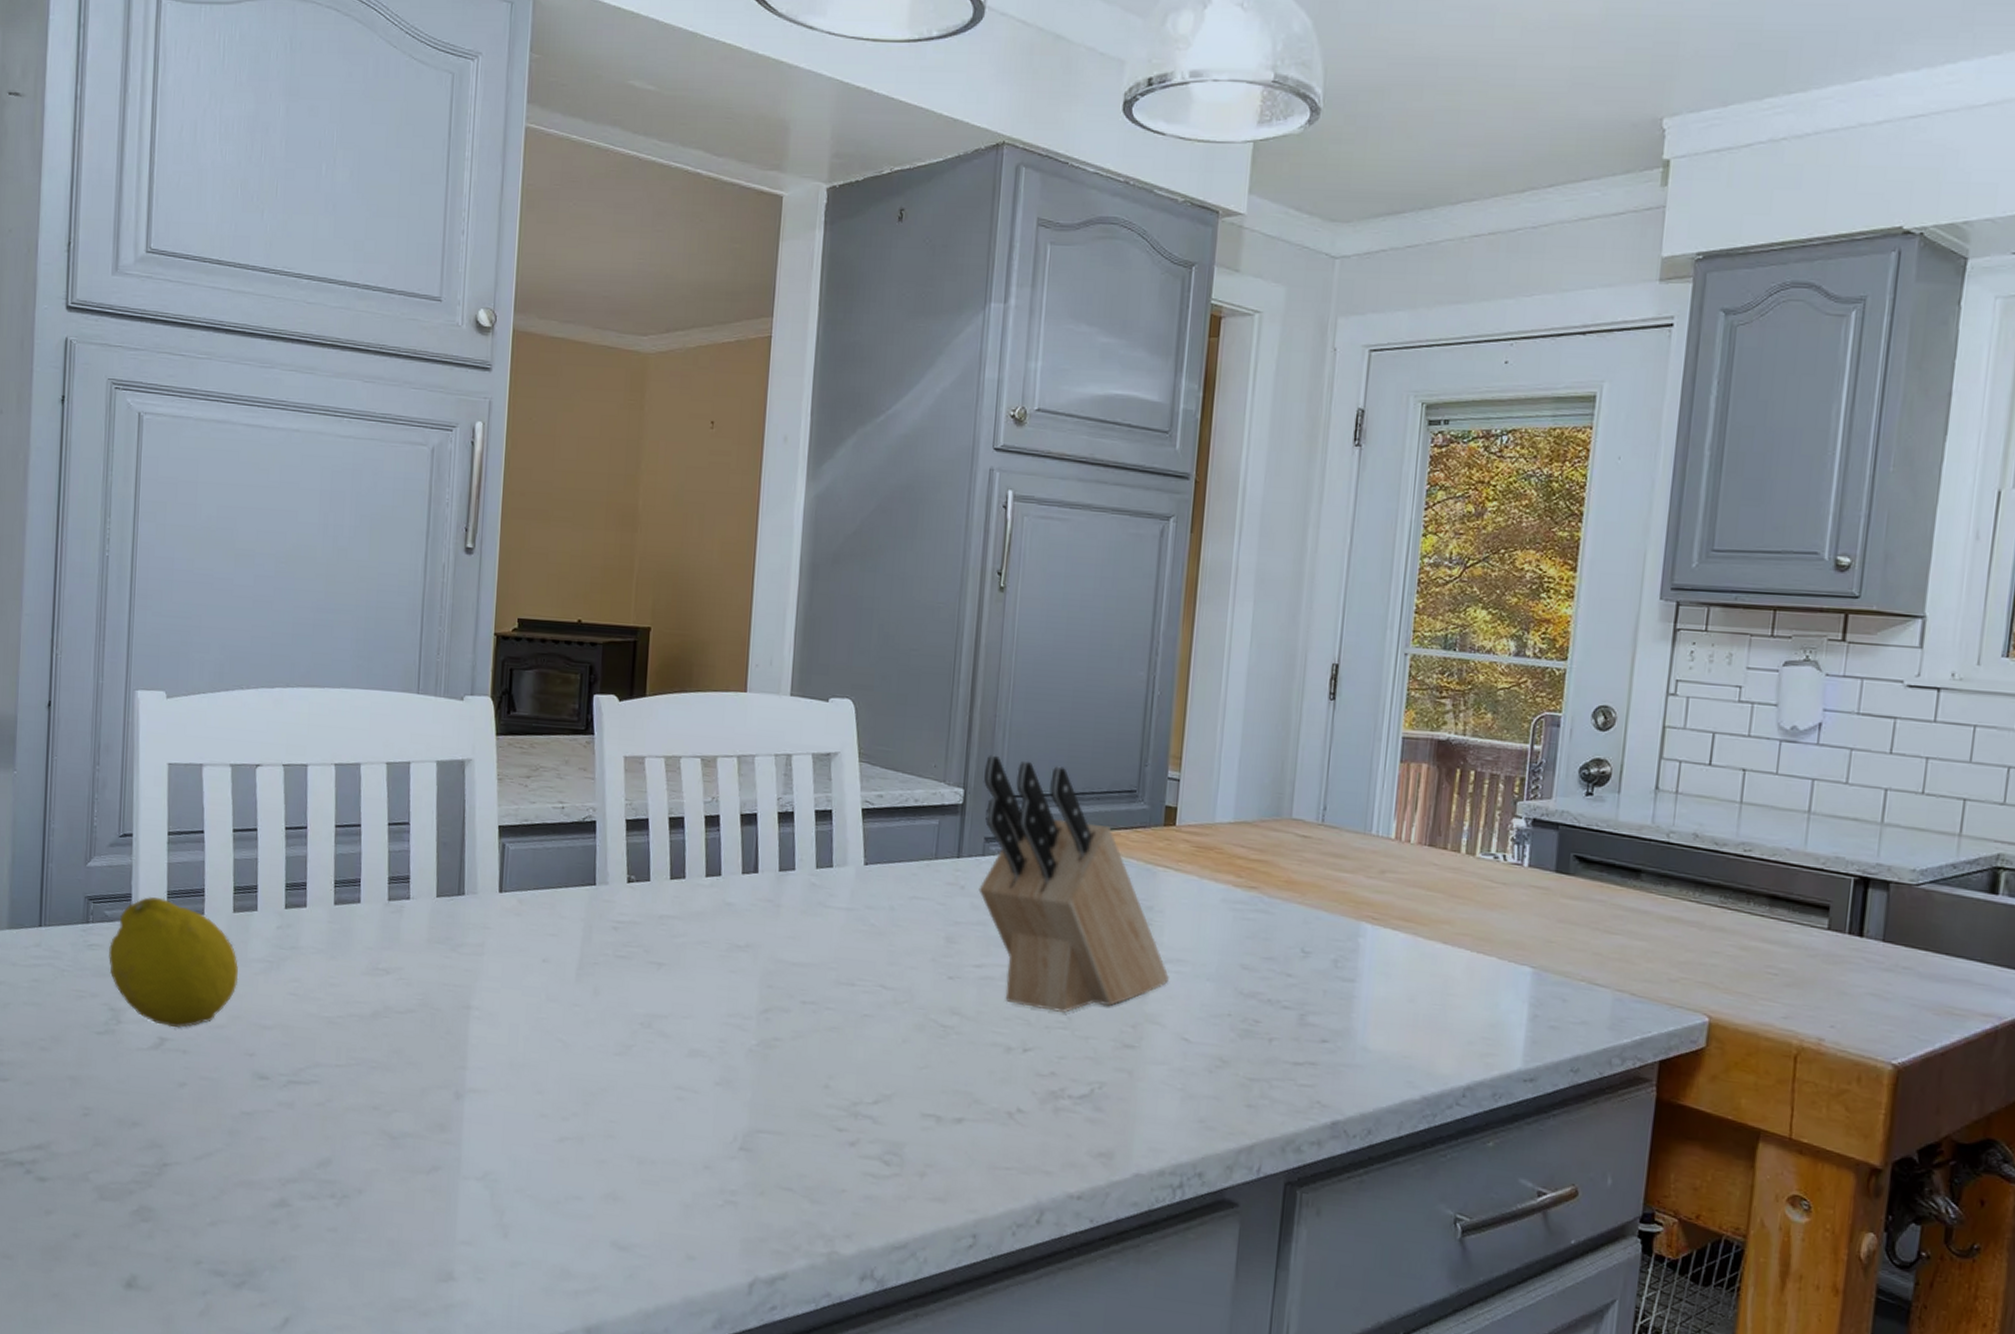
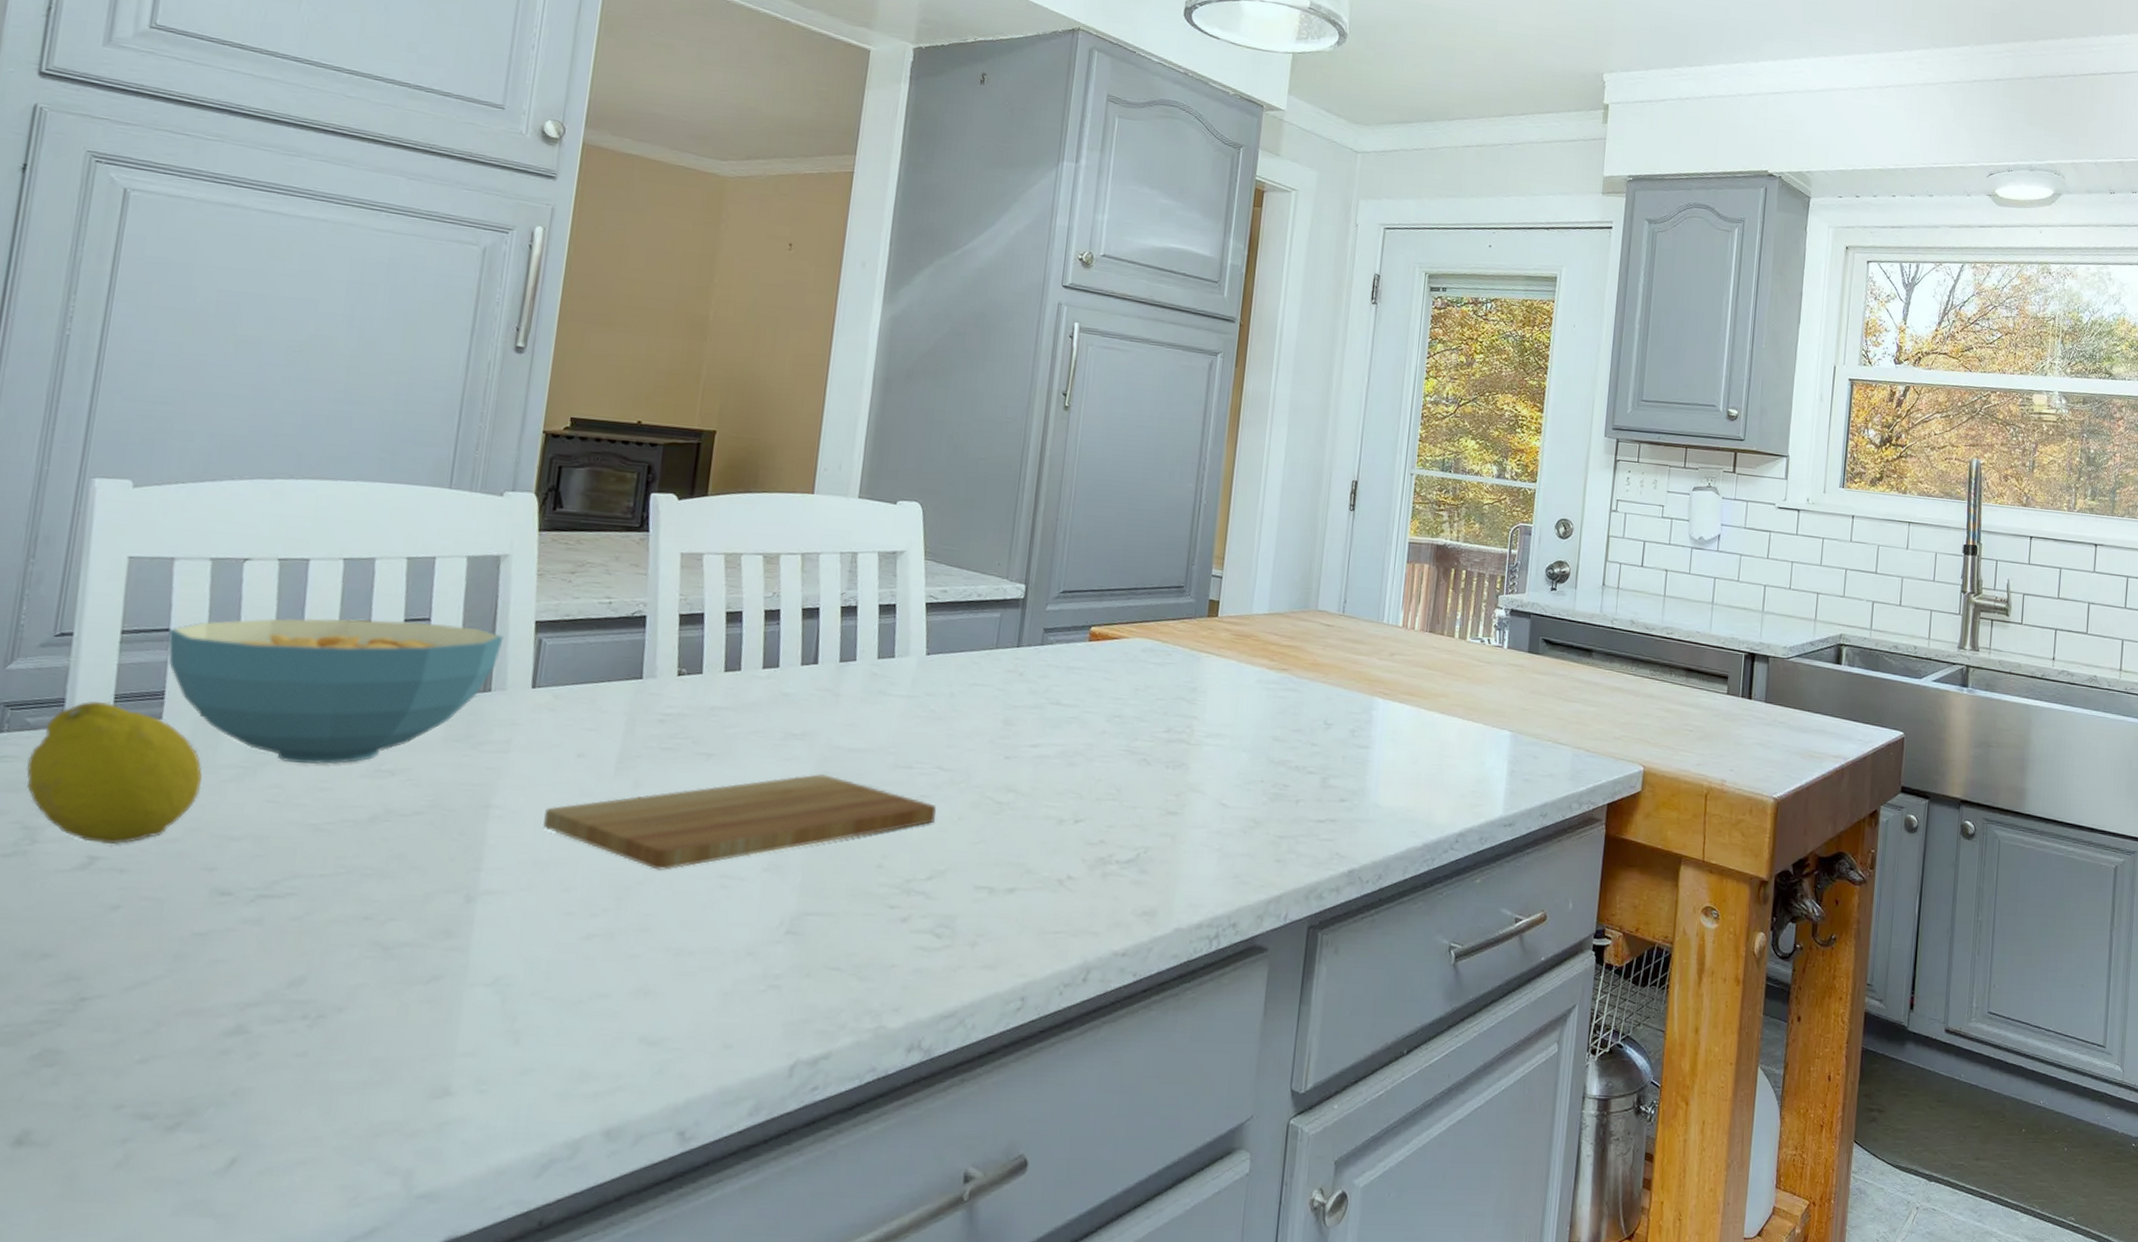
cereal bowl: none [203,821,472,962] -> present [167,618,504,765]
cutting board: none [517,988,880,1079] -> present [543,774,936,870]
knife block: present [978,754,1169,1013] -> none [1036,554,1210,785]

